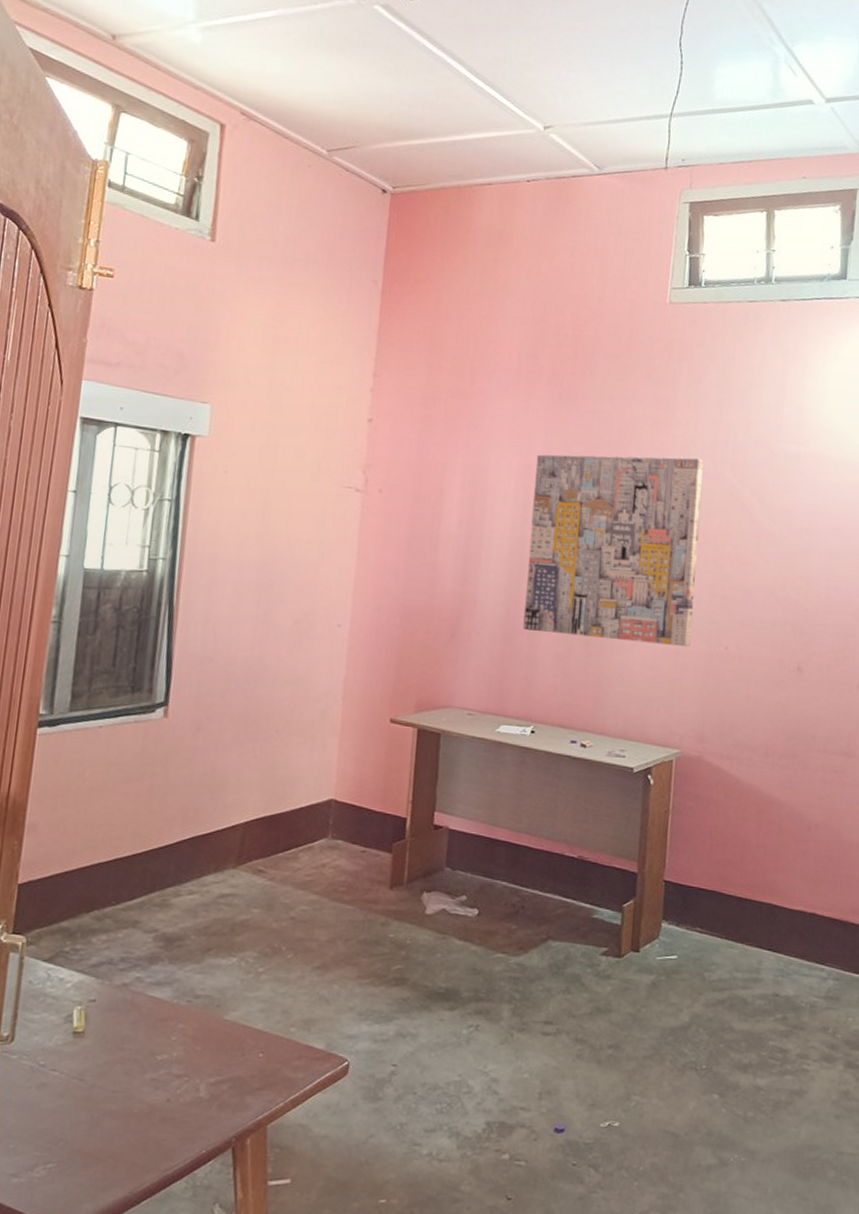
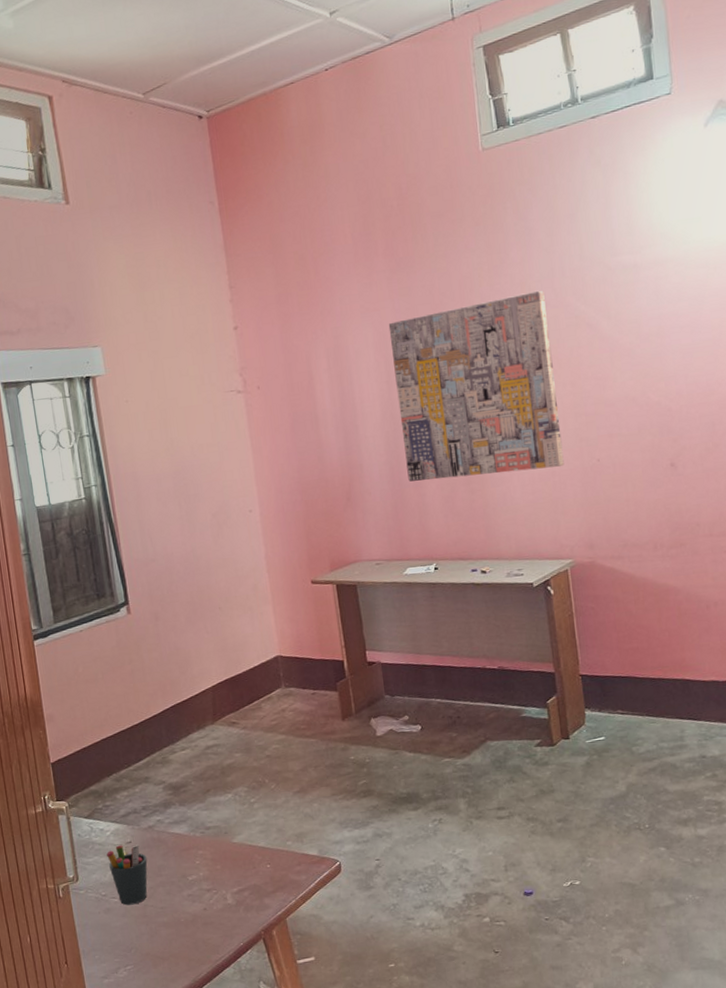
pen holder: none [58,1002,111,1083] -> present [107,844,148,905]

